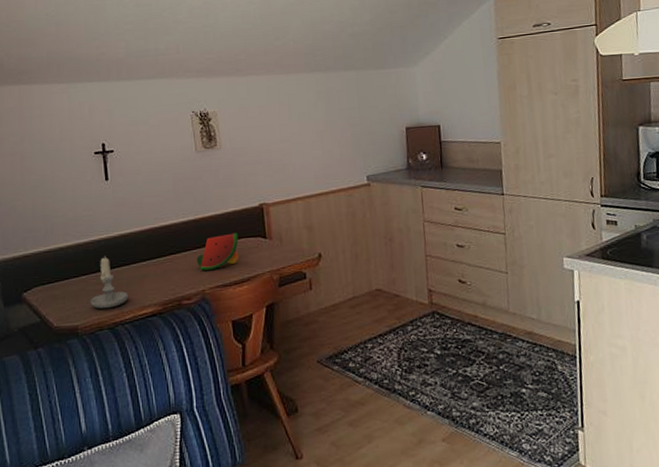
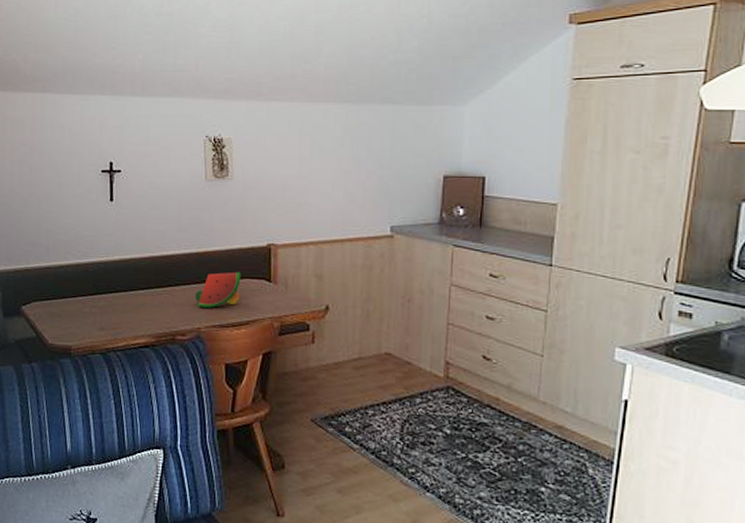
candle: present [90,255,129,309] -> none [85,279,123,333]

